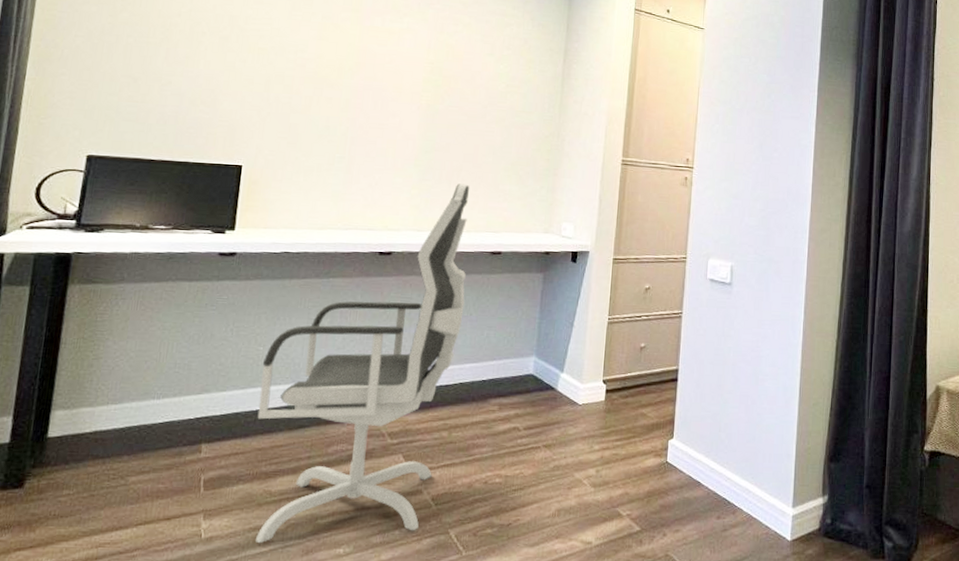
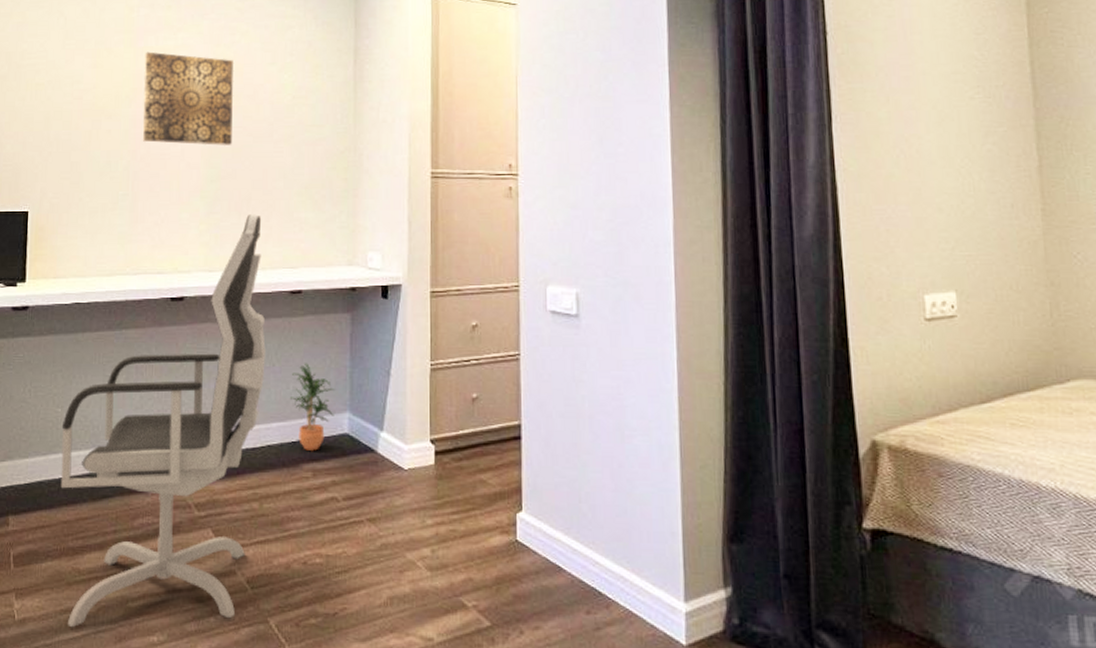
wall art: none [362,31,455,122] -> present [142,51,234,145]
potted plant: none [484,313,524,388] -> present [291,363,334,451]

